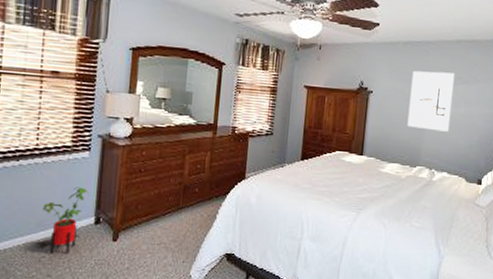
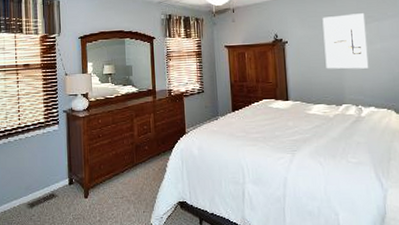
house plant: present [42,187,90,255] -> none [29,155,63,213]

